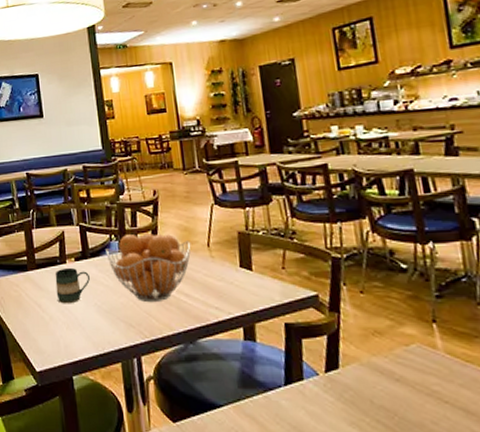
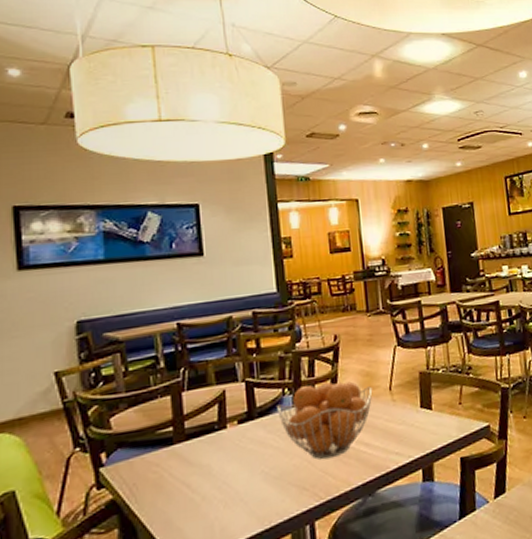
mug: present [55,267,90,304] -> none [211,432,256,478]

